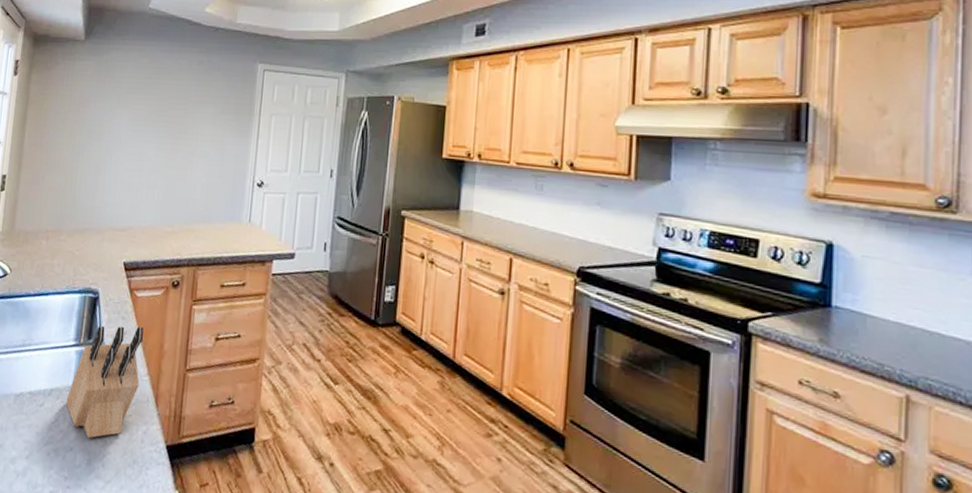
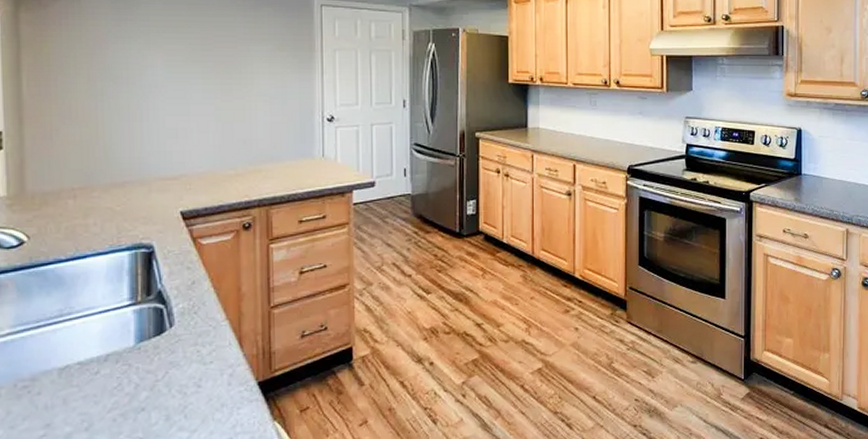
knife block: present [66,326,144,439] -> none [128,273,218,395]

